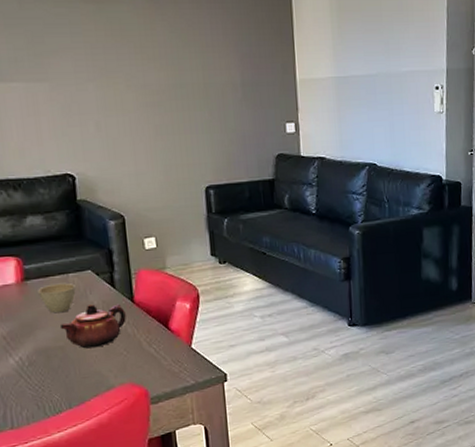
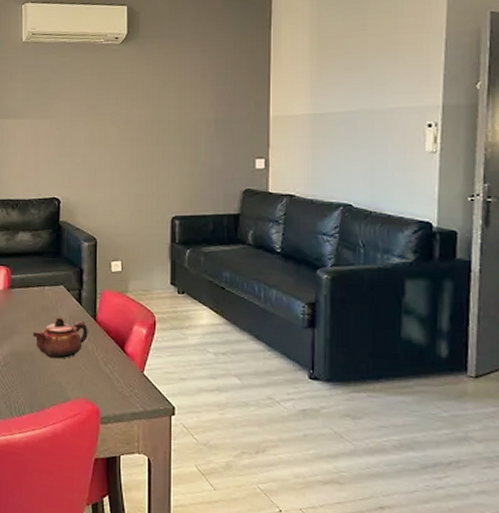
cup: present [38,282,76,314] -> none [19,294,49,322]

